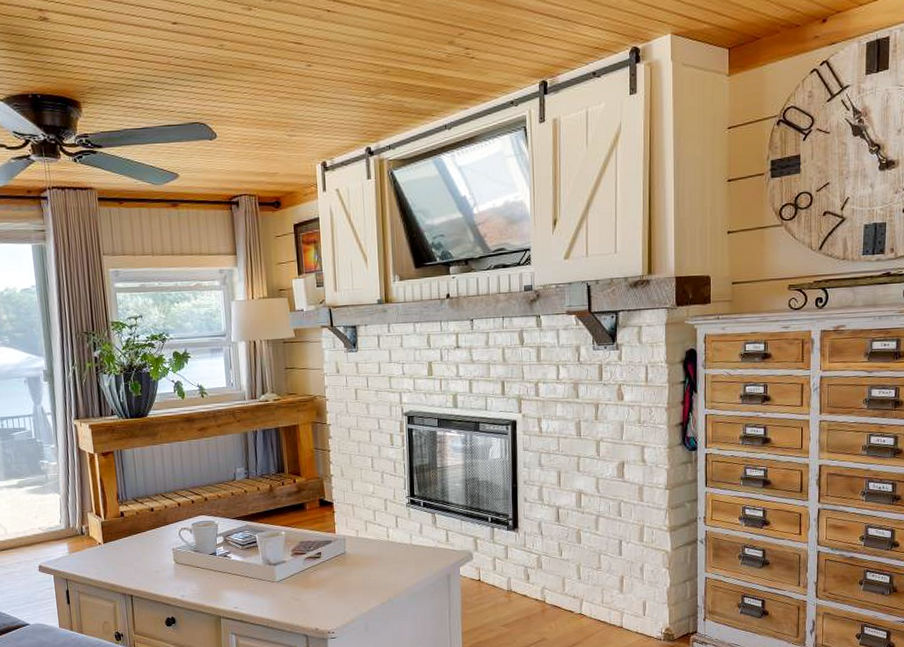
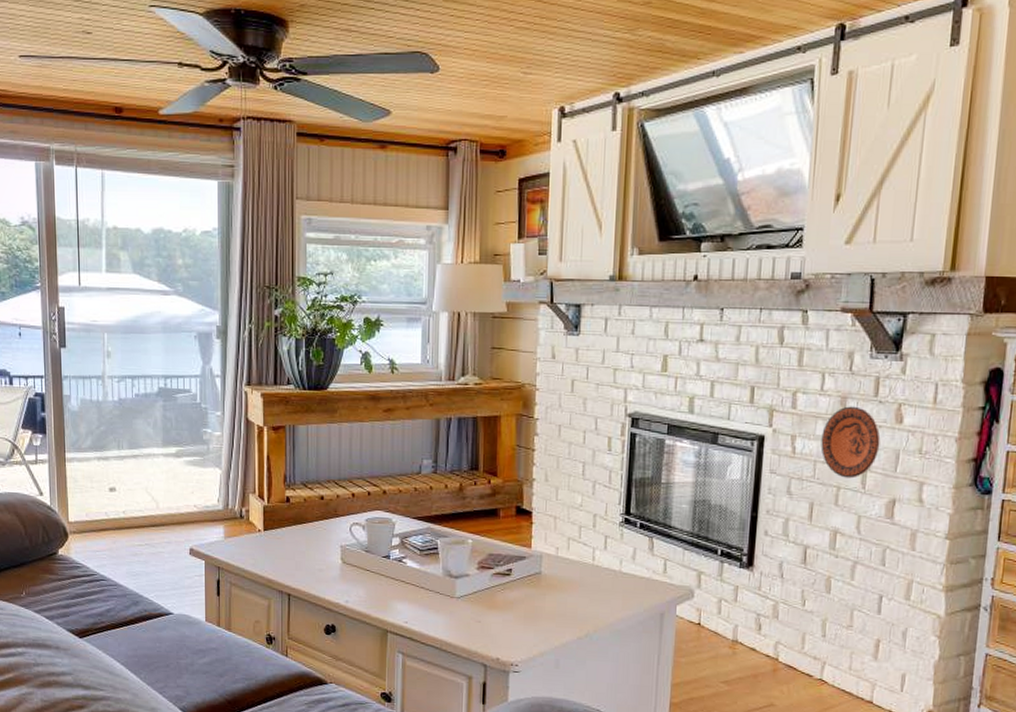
decorative plate: none [561,390,608,449] -> present [820,406,881,479]

